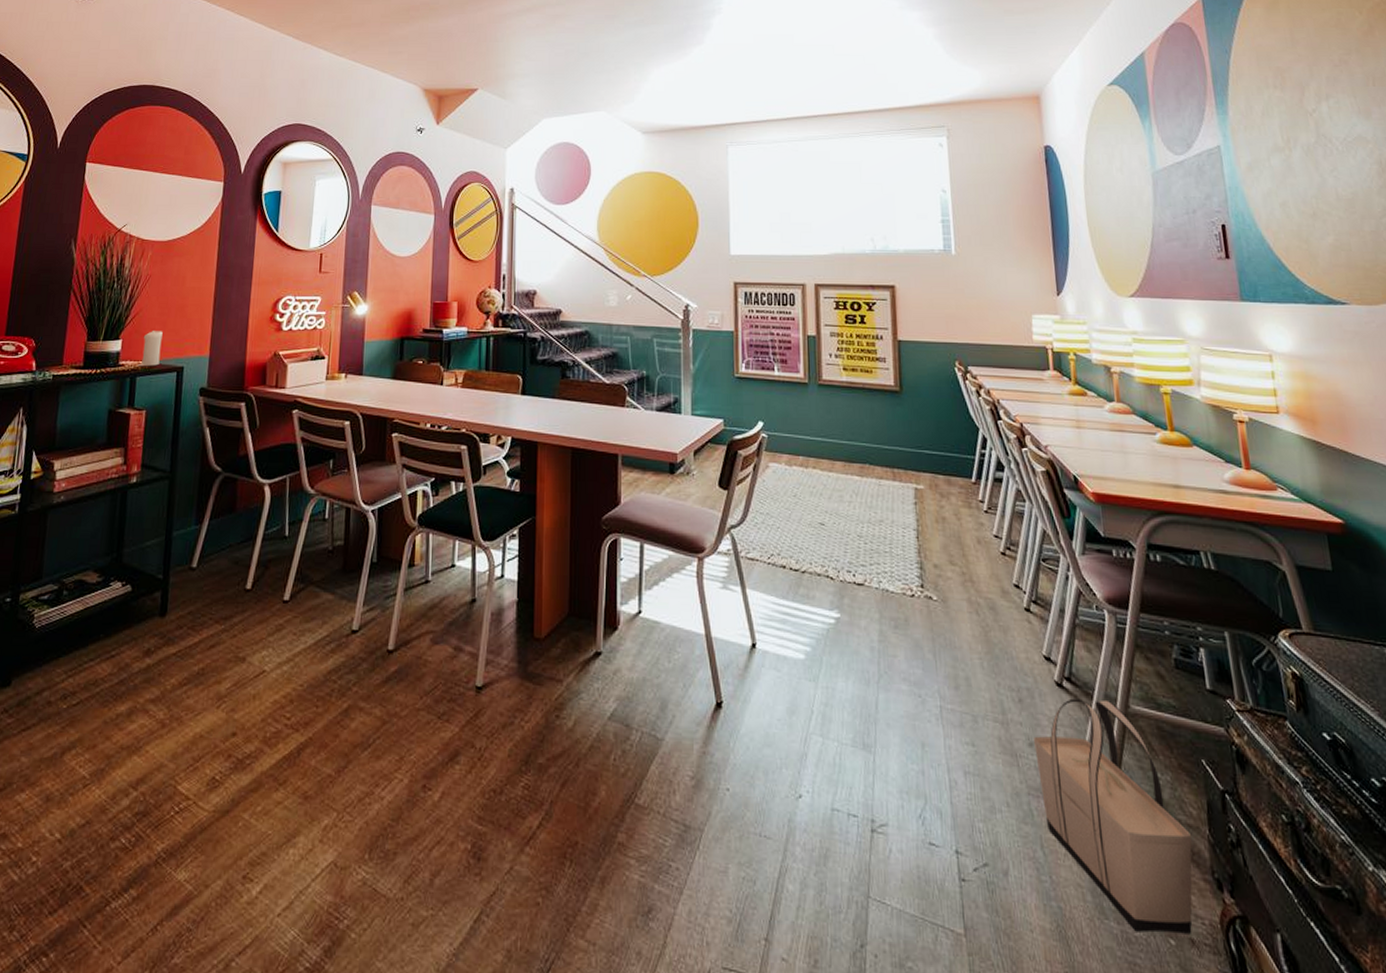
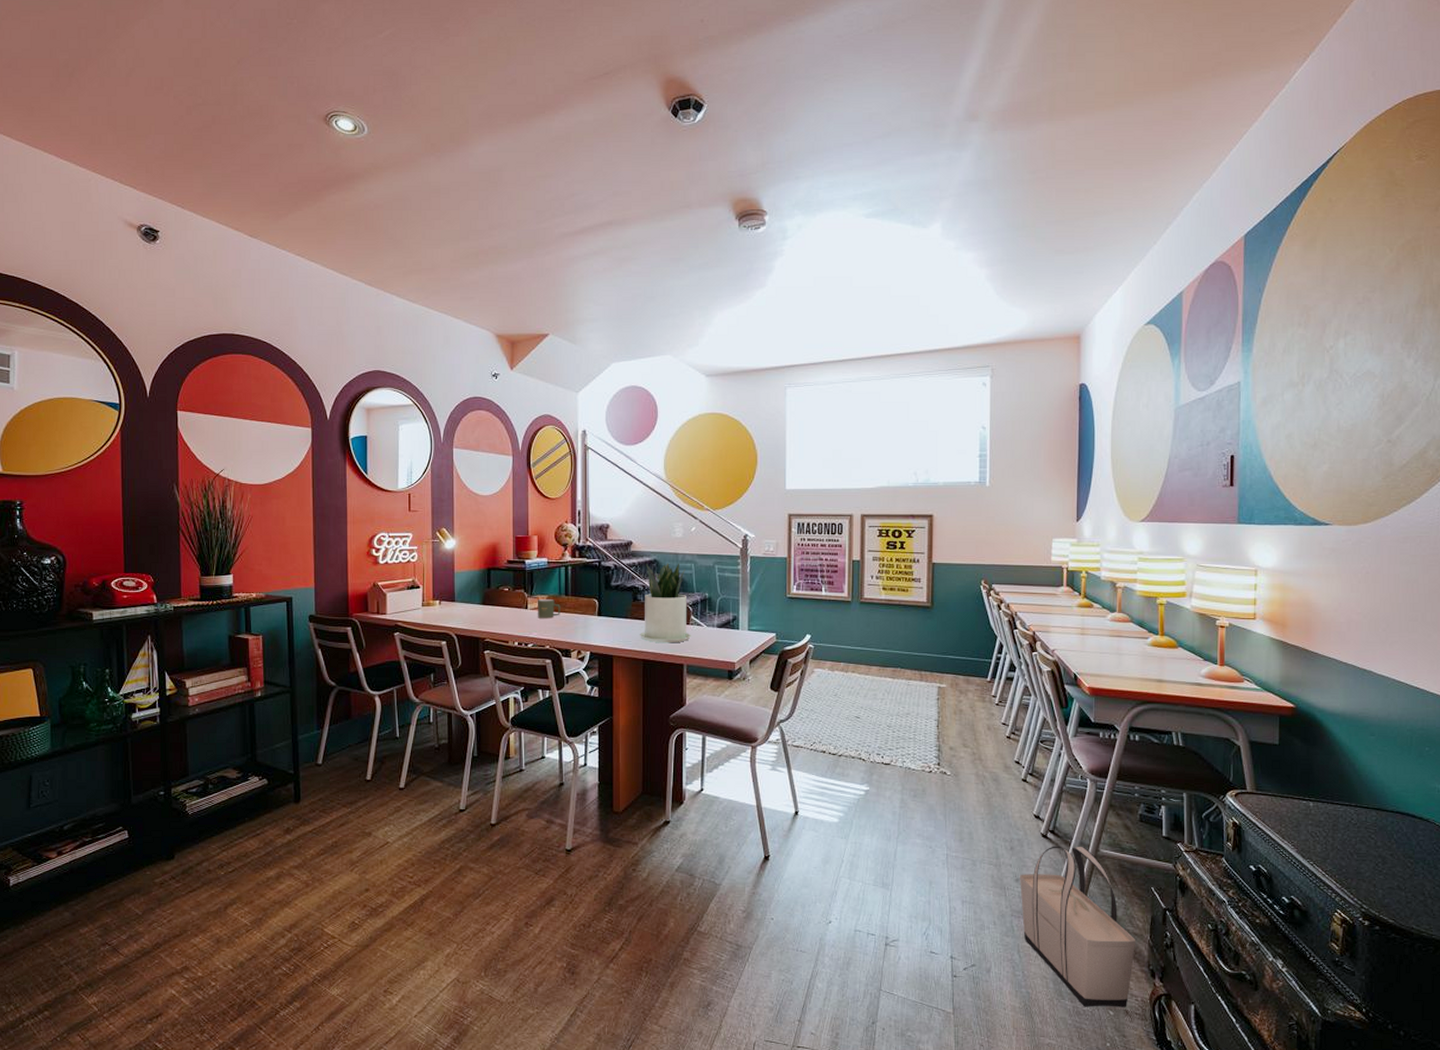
candle: present [137,330,163,367] -> none [250,565,270,598]
mug: none [453,373,480,398] -> present [537,598,560,620]
planter: none [567,335,627,429] -> present [639,563,691,643]

